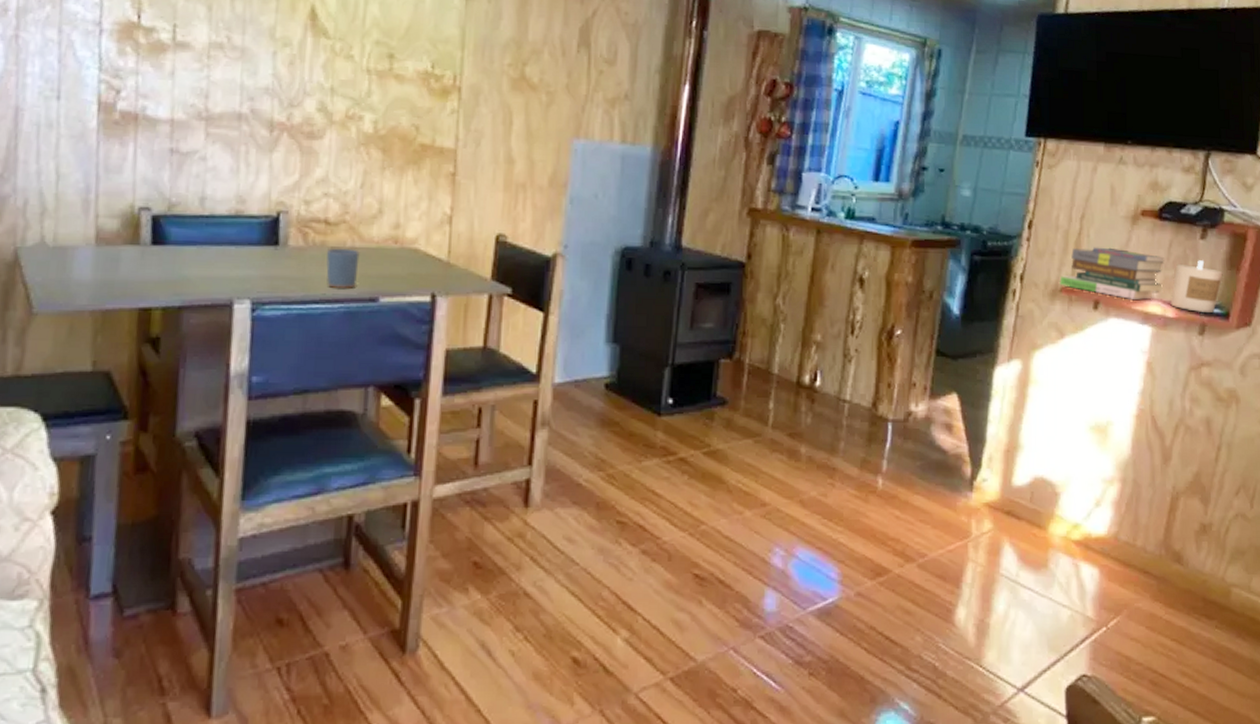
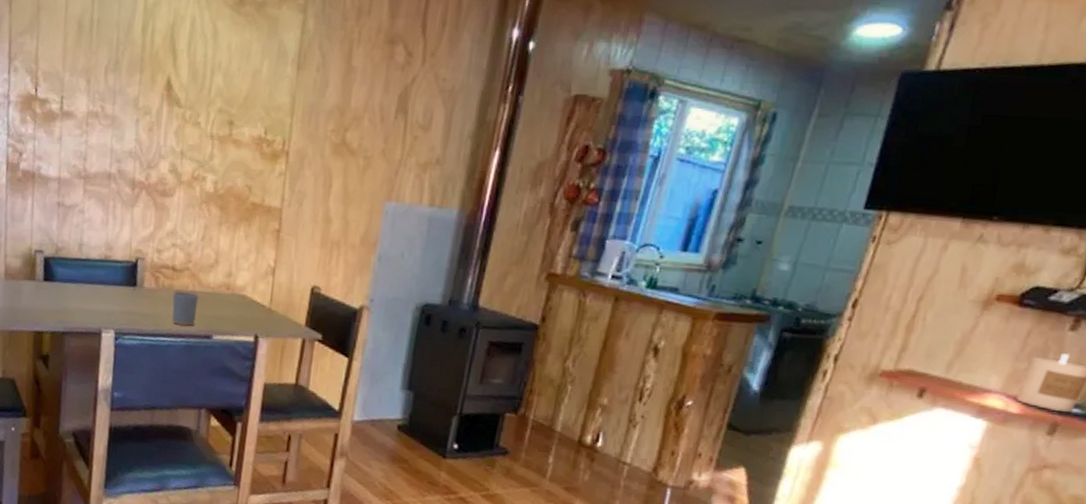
books: present [1059,247,1164,300] -> none [880,331,1017,392]

